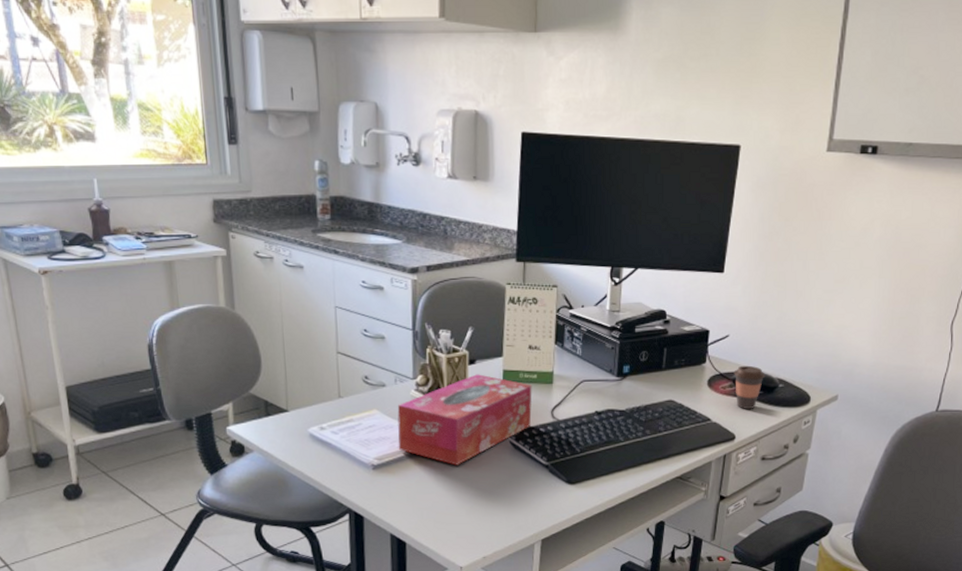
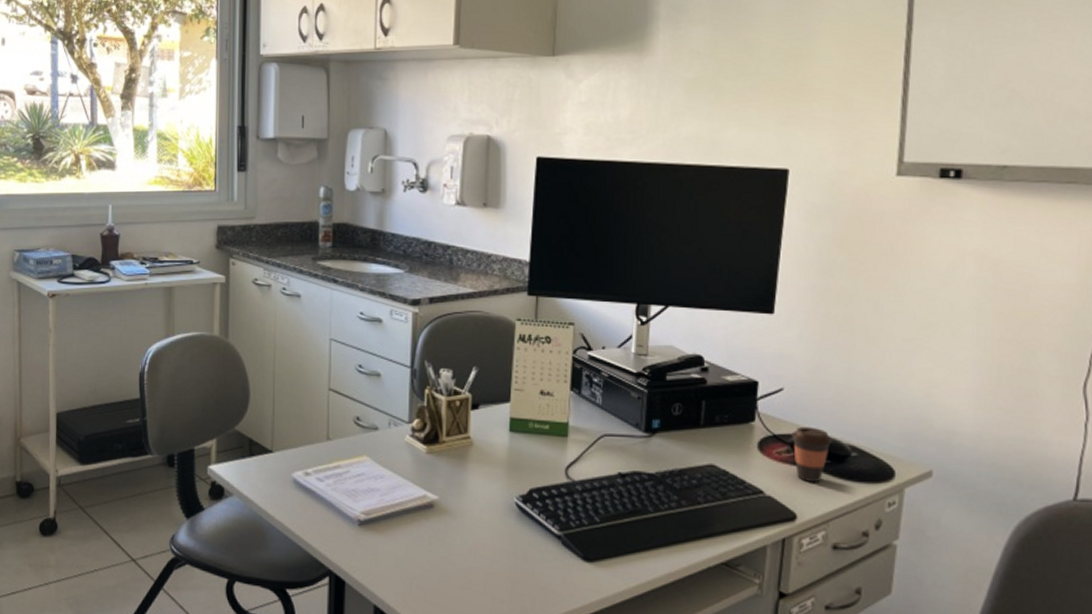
tissue box: present [397,374,532,465] -> none [388,421,543,528]

